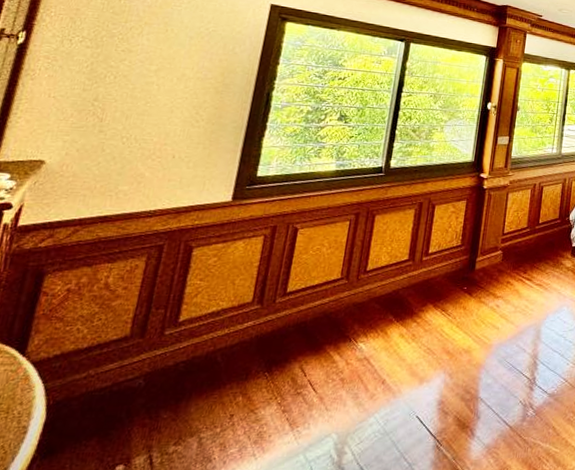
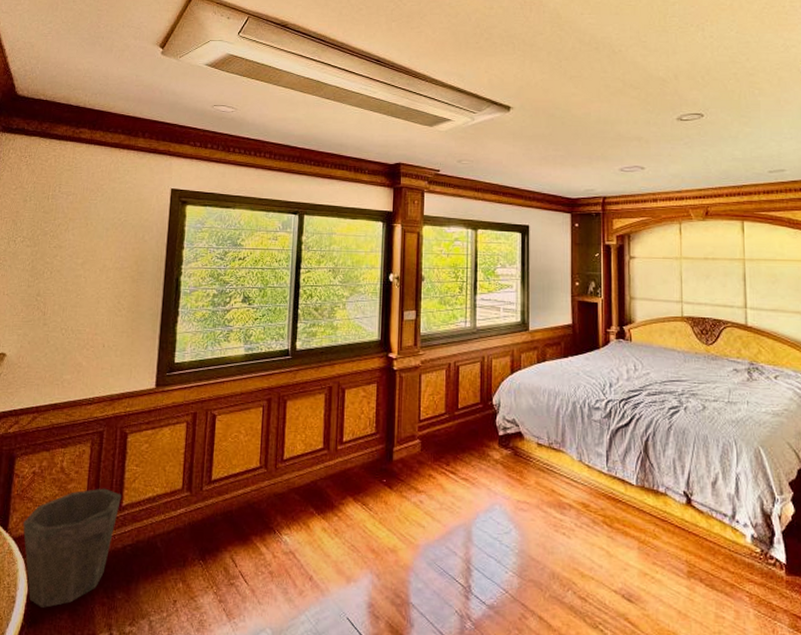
waste bin: none [46,304,179,436] -> present [23,488,121,608]

